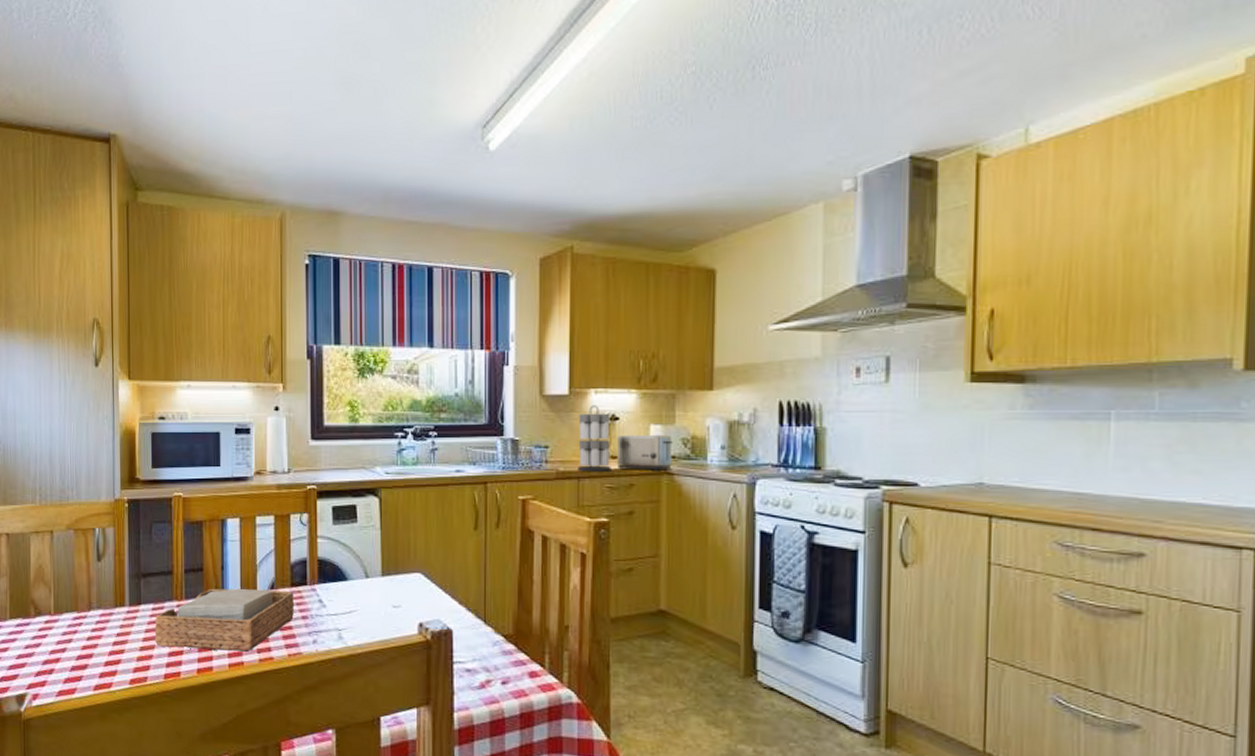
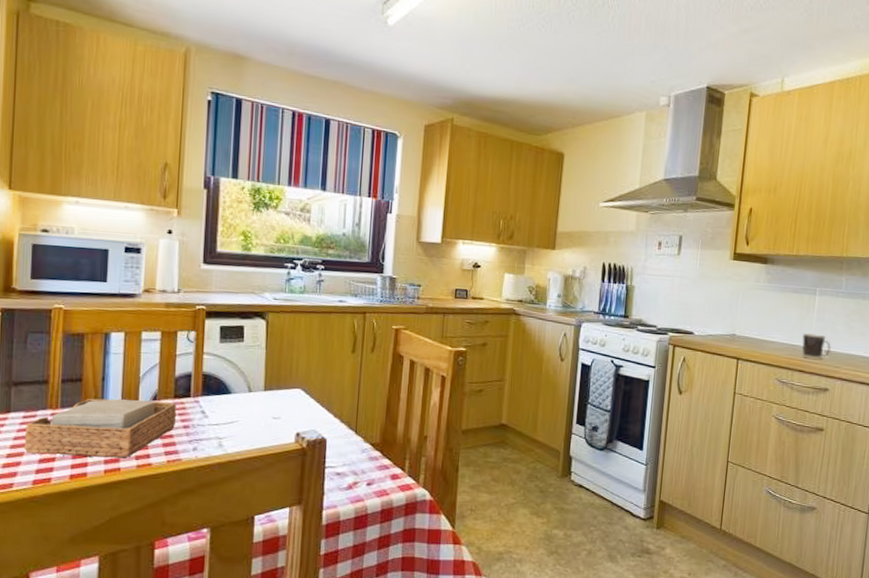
spice rack: present [578,405,611,471] -> none [444,253,474,310]
toaster: present [616,434,673,471] -> none [475,280,522,312]
mug: none [1093,474,1143,513] -> present [801,333,831,359]

